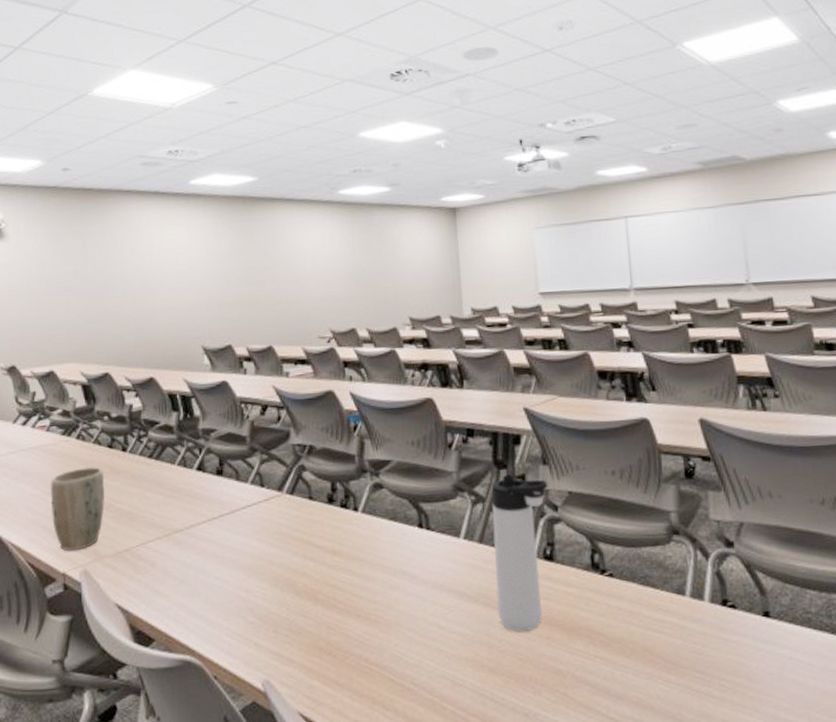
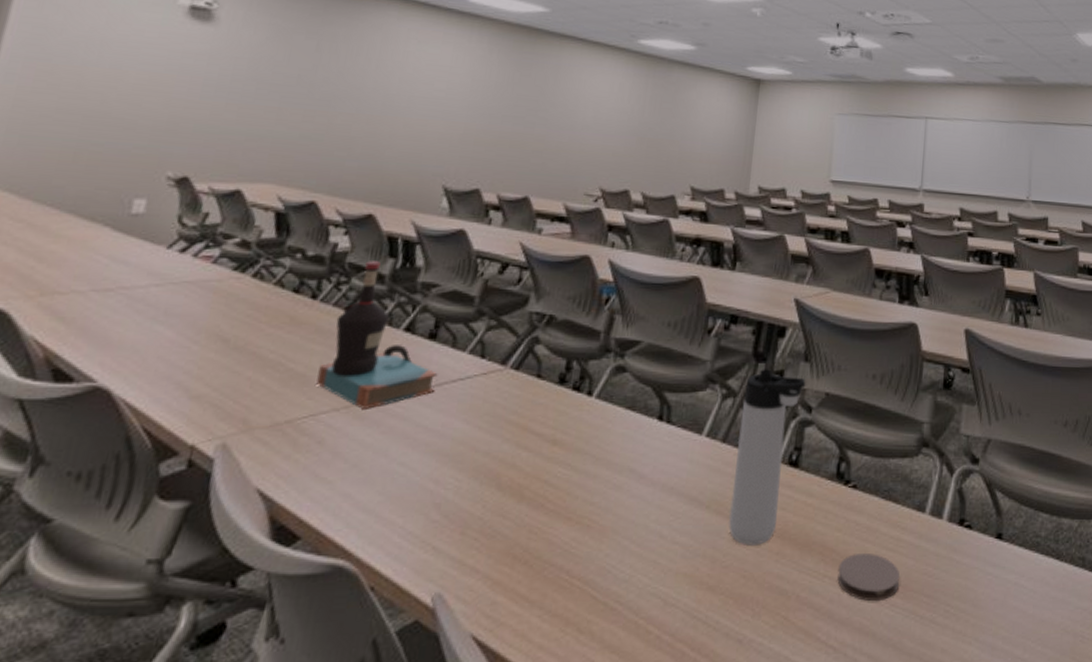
plant pot: present [50,466,105,551] -> none [192,312,281,418]
bottle: none [139,415,231,536] -> present [316,261,438,409]
coaster: none [607,634,670,678] -> present [837,552,900,602]

